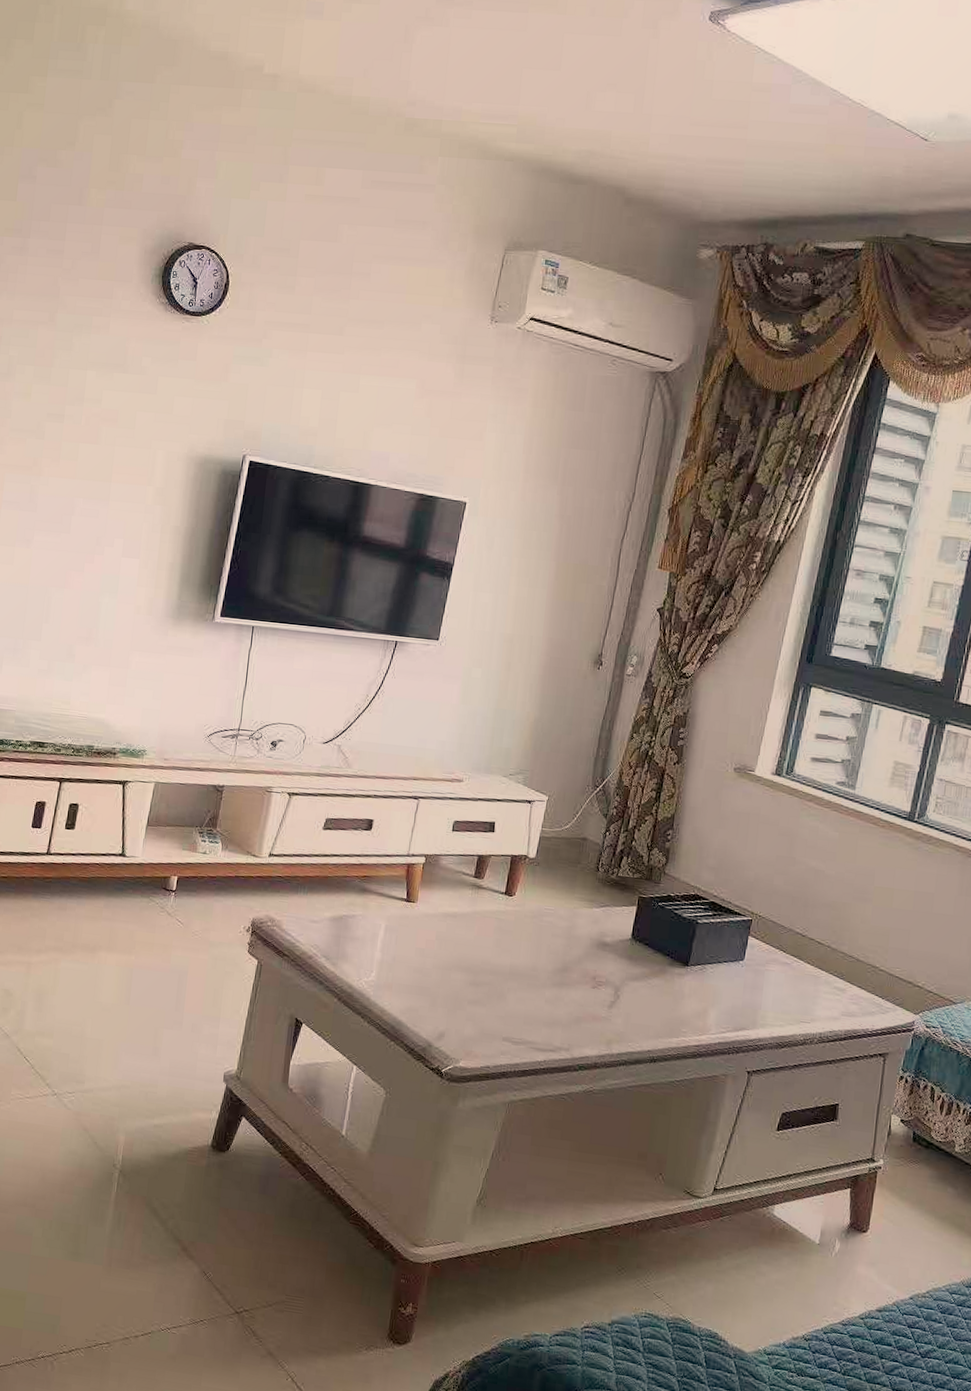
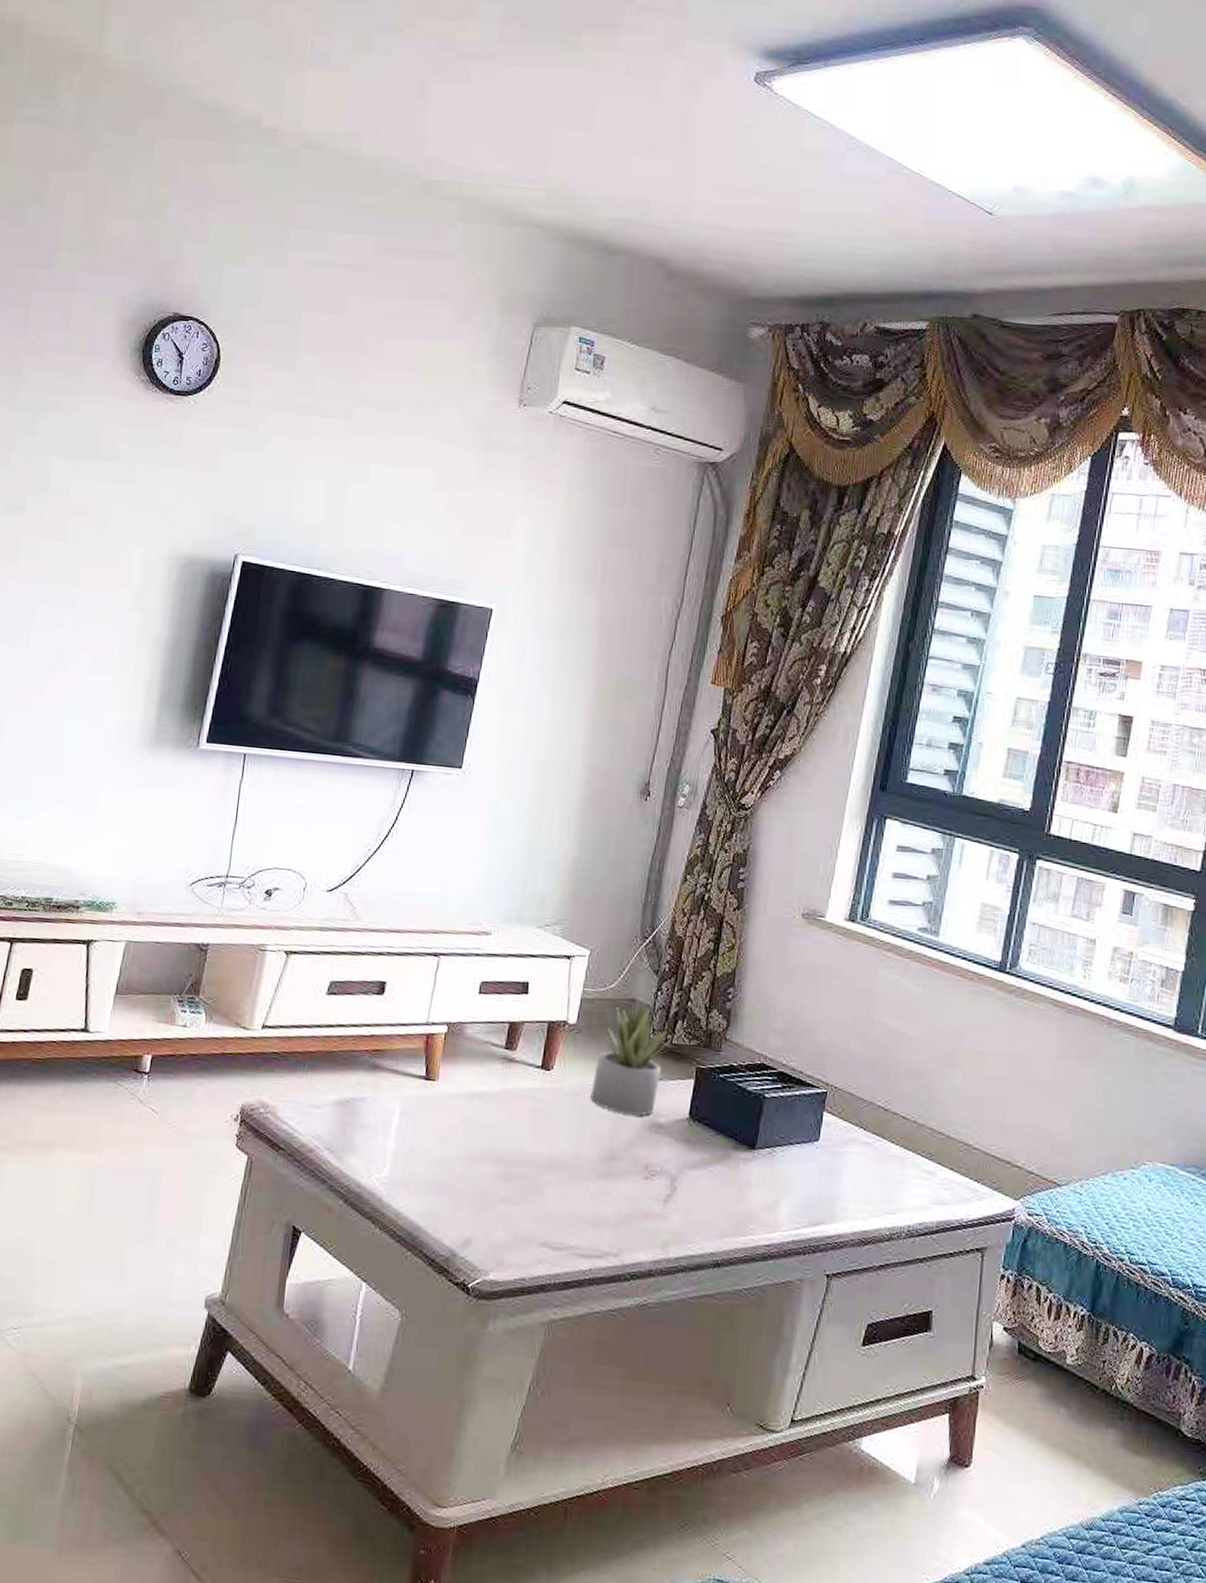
succulent plant: none [547,841,614,936] -> present [590,1003,668,1116]

